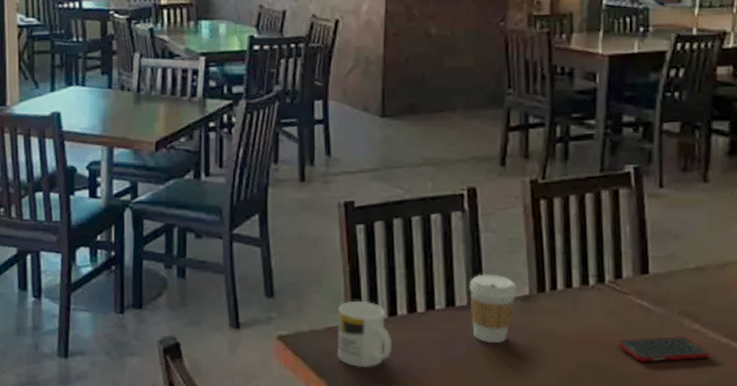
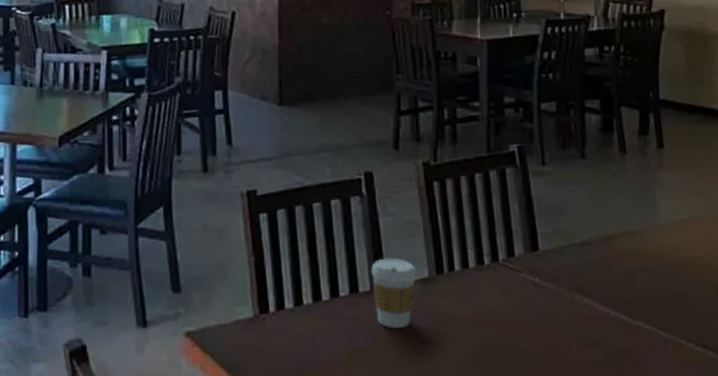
mug: present [337,300,392,368] -> none [244,291,299,362]
cell phone: present [617,336,710,362] -> none [515,312,602,340]

